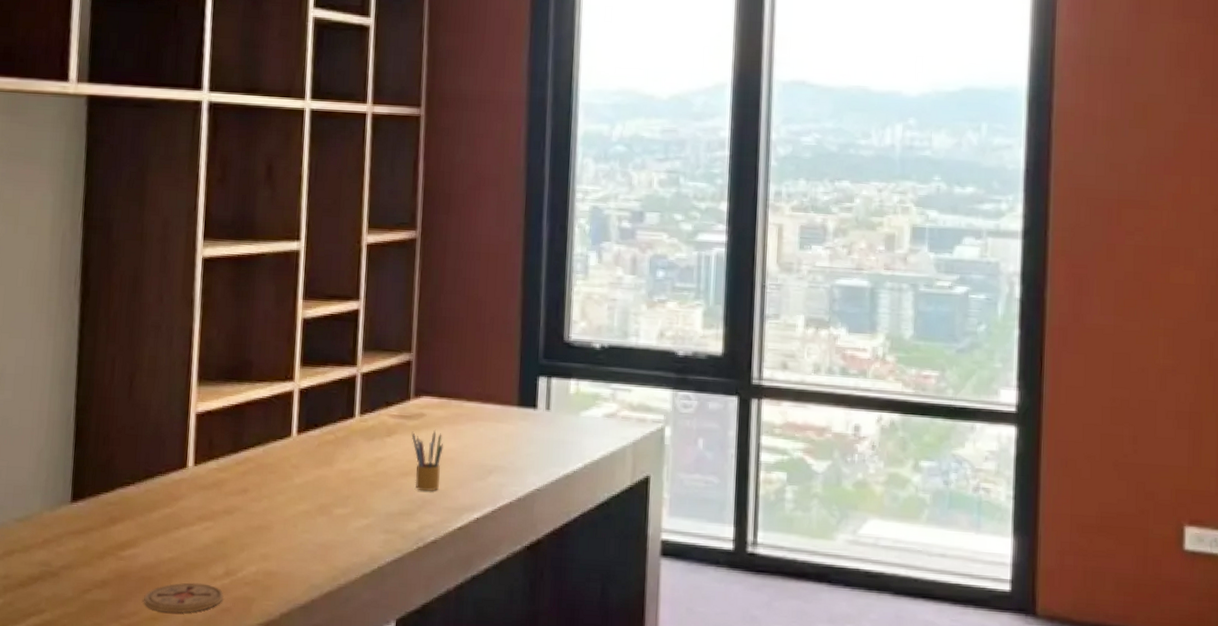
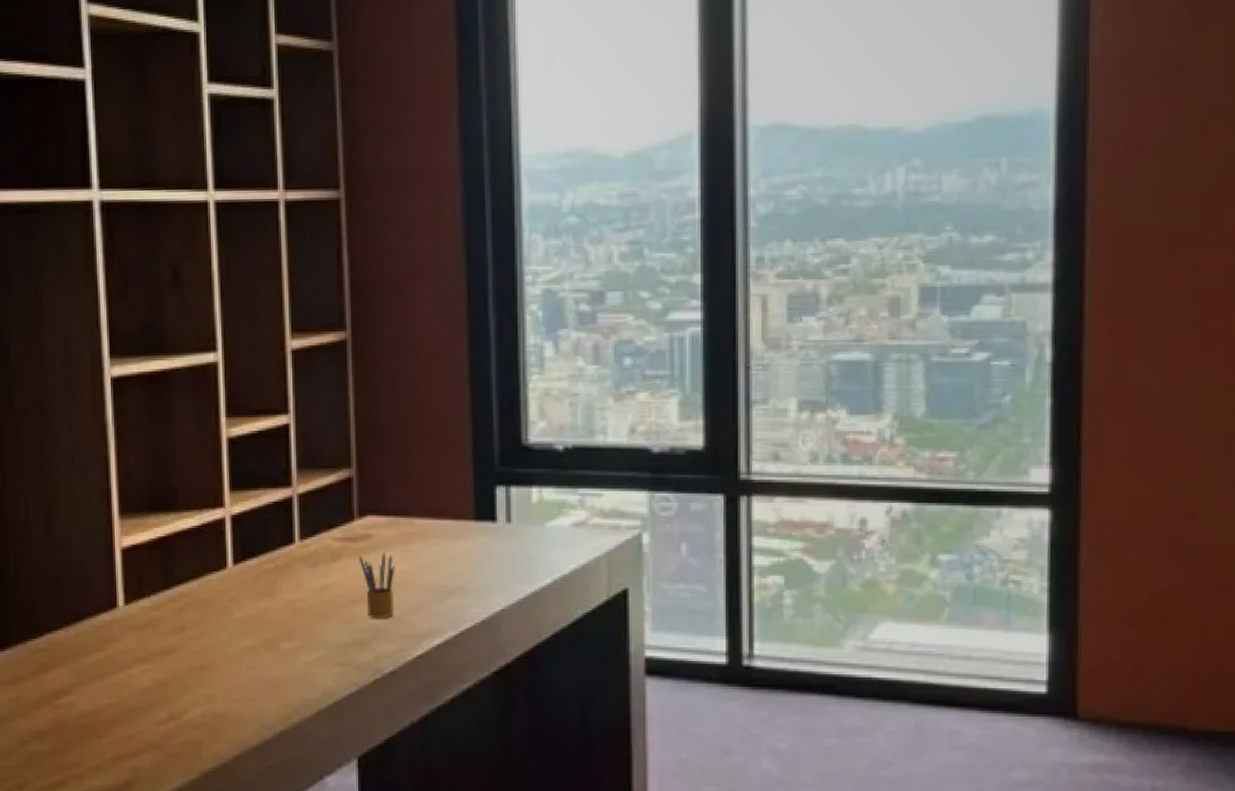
coaster: present [143,582,223,614] -> none [85,729,169,762]

